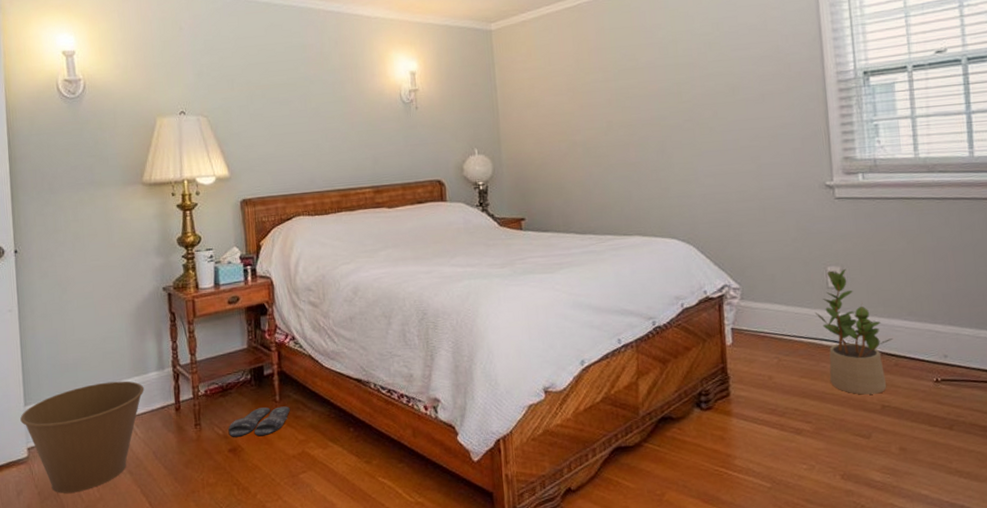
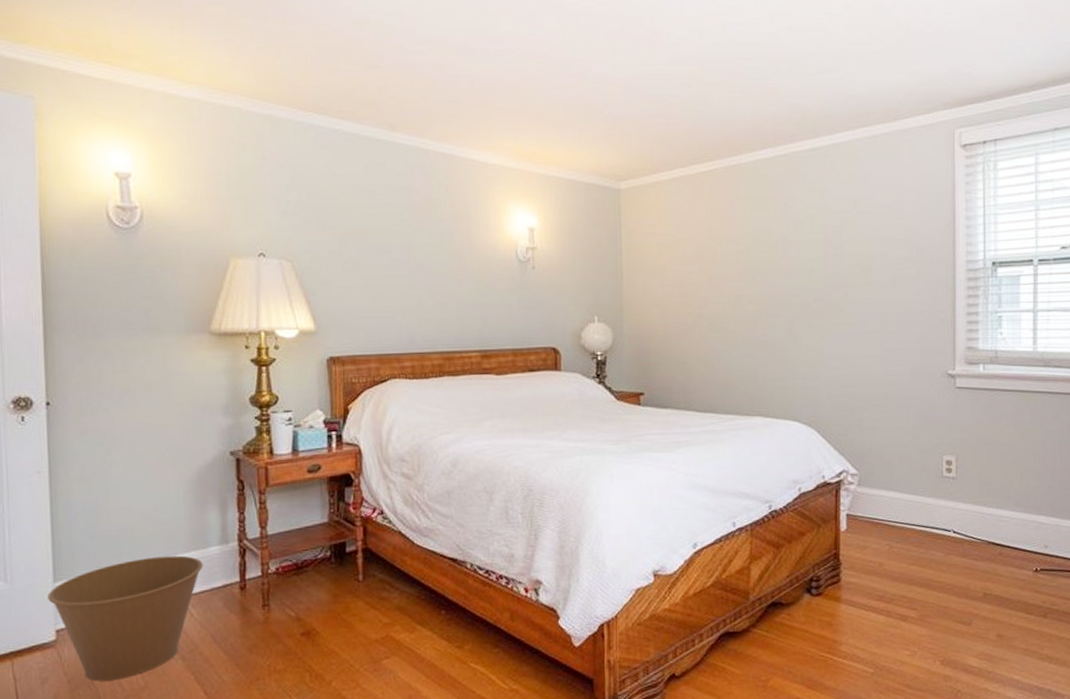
slippers: present [228,406,290,437] -> none [301,586,374,619]
potted plant: present [814,268,894,395] -> none [928,458,1000,583]

